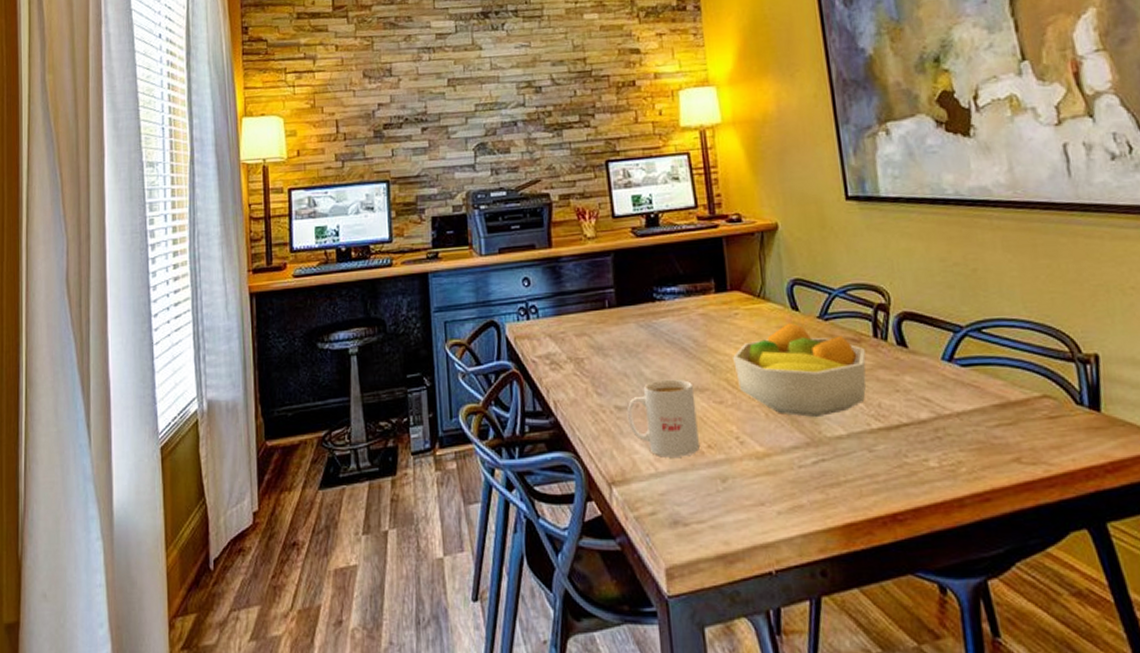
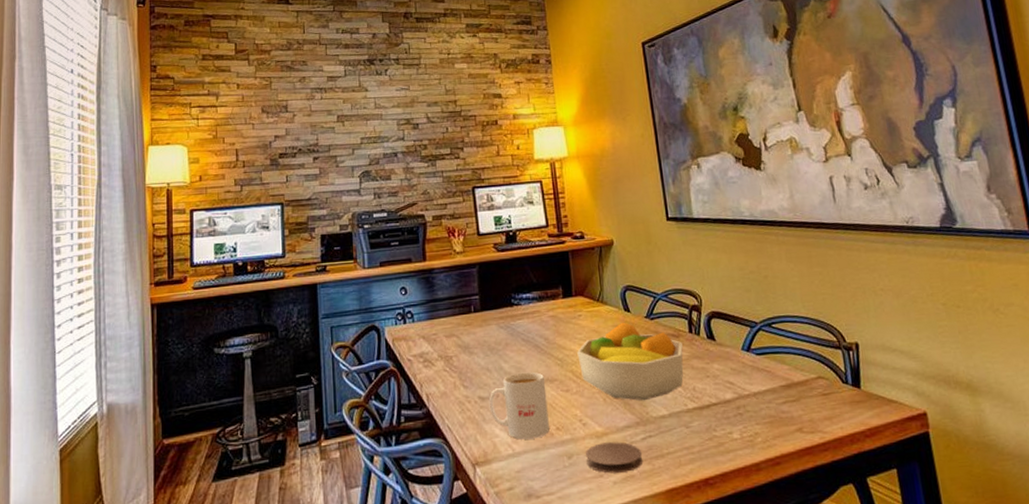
coaster: none [744,465,815,502] -> present [586,442,643,473]

